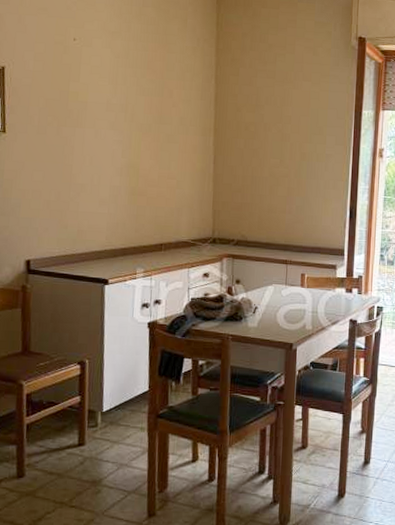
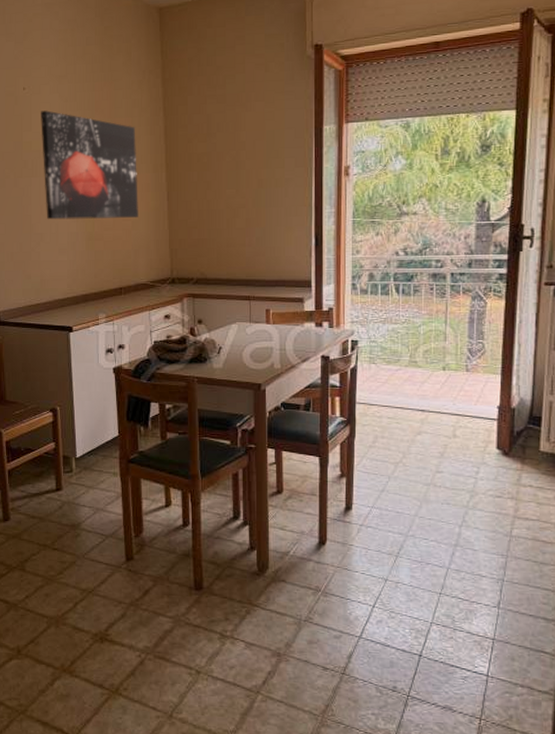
wall art: none [89,63,187,177] -> present [41,110,138,220]

